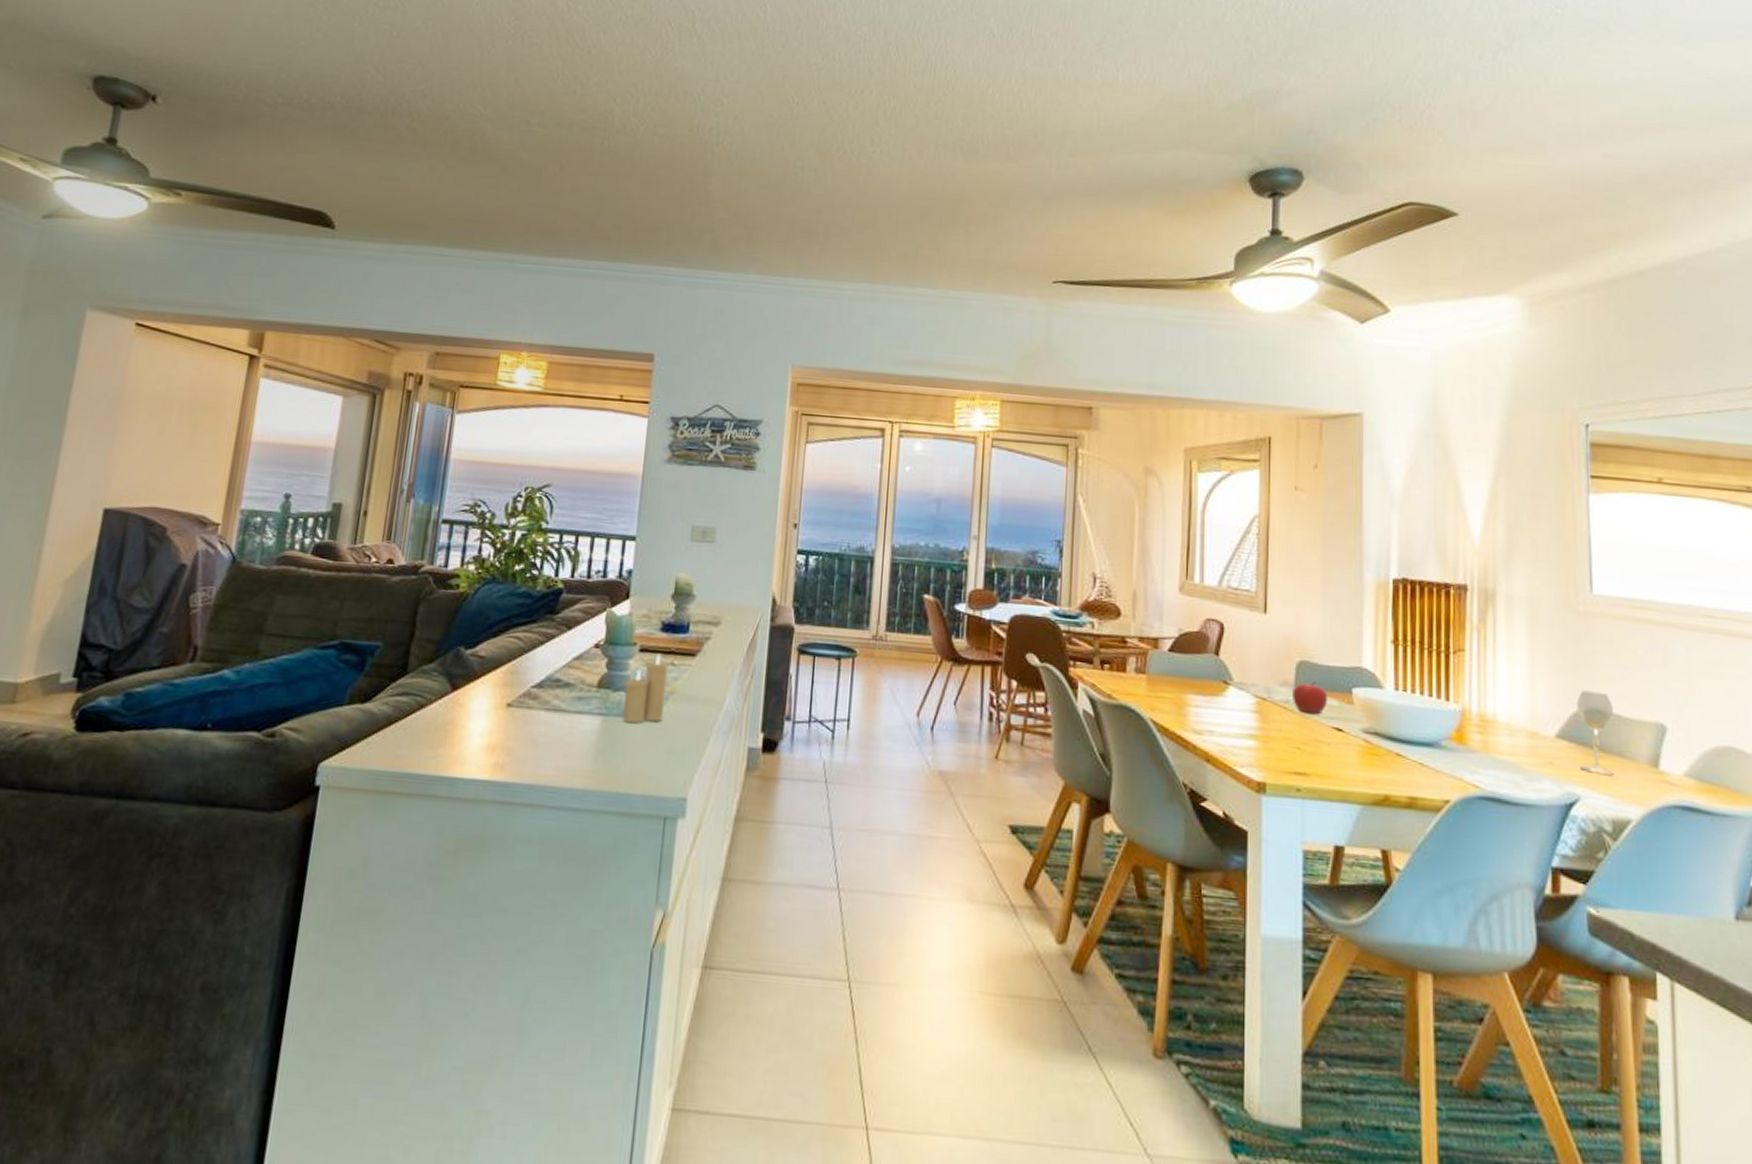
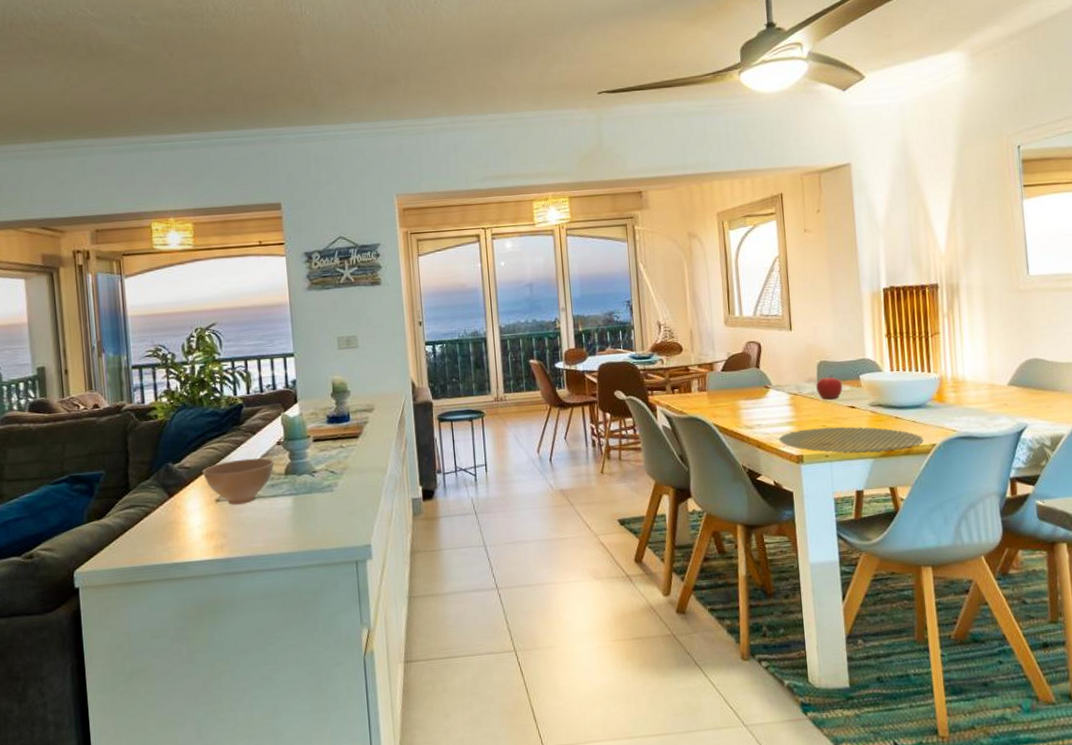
bowl: none [497,657,587,716] -> present [202,458,274,505]
candle: present [622,653,669,724] -> none [307,441,342,497]
place mat: none [1235,747,1433,800] -> present [779,426,924,453]
wineglass: present [1576,690,1614,776] -> none [1021,346,1050,407]

